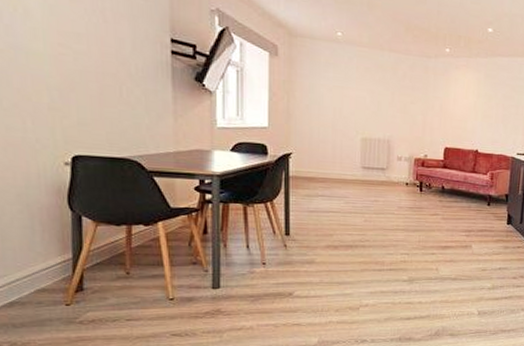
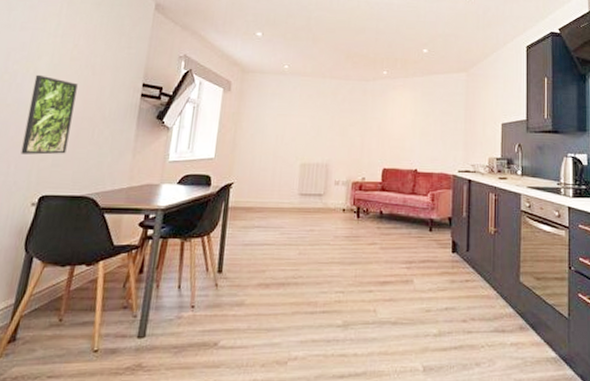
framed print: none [28,15,92,113] -> present [20,74,78,155]

